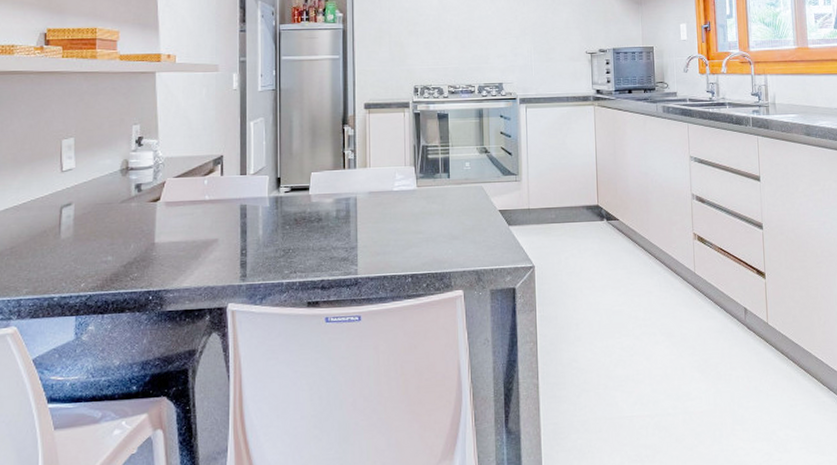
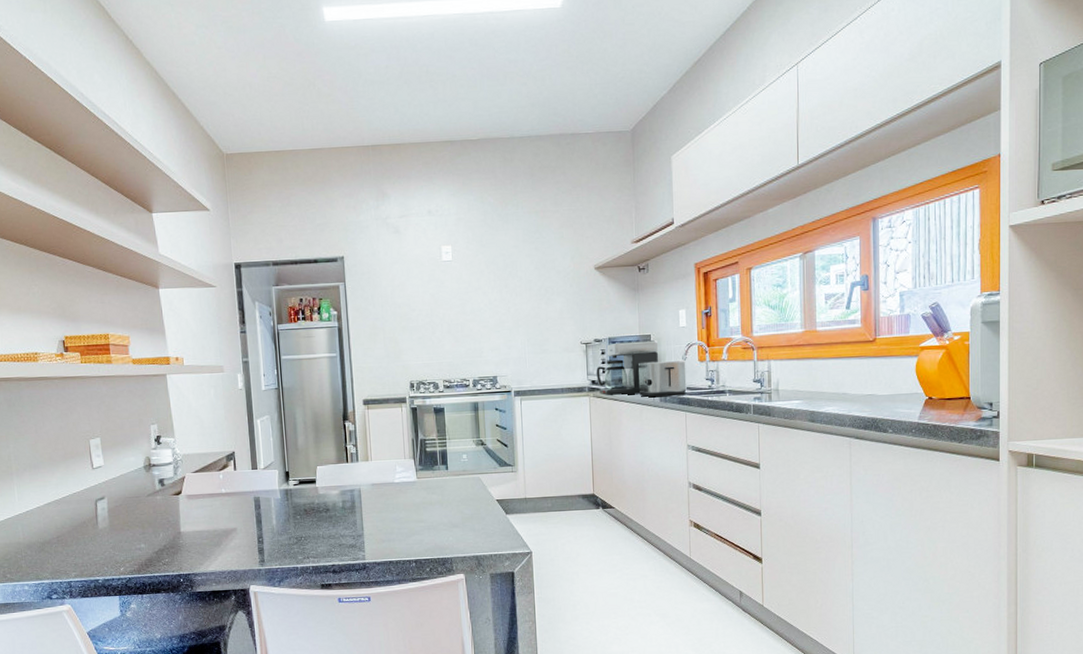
coffee maker: none [601,52,662,106] -> present [596,340,659,396]
toaster: none [641,72,689,108] -> present [637,359,687,398]

